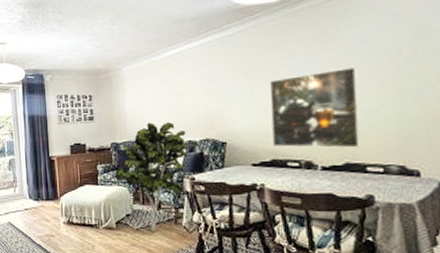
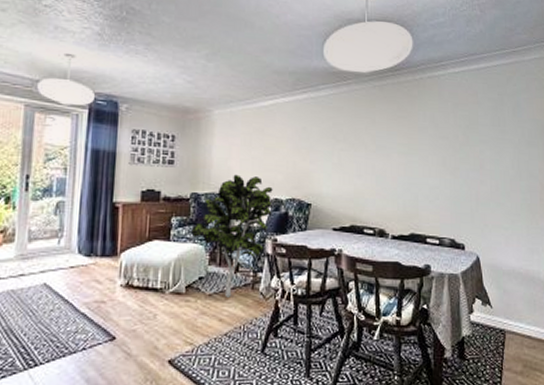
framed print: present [269,66,361,148] -> none [352,144,426,220]

